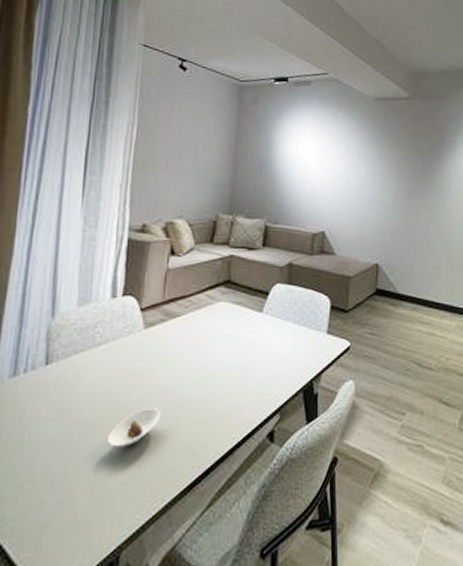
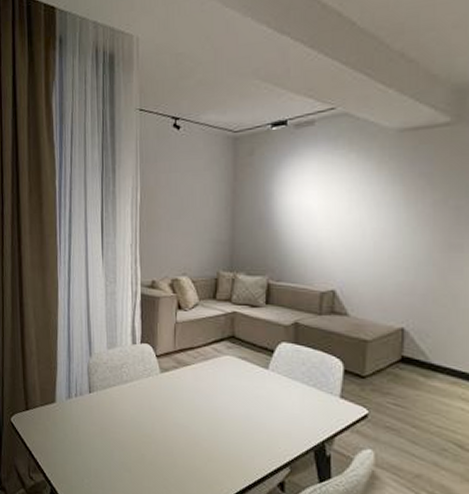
saucer: present [107,408,160,447] -> none [139,440,179,468]

